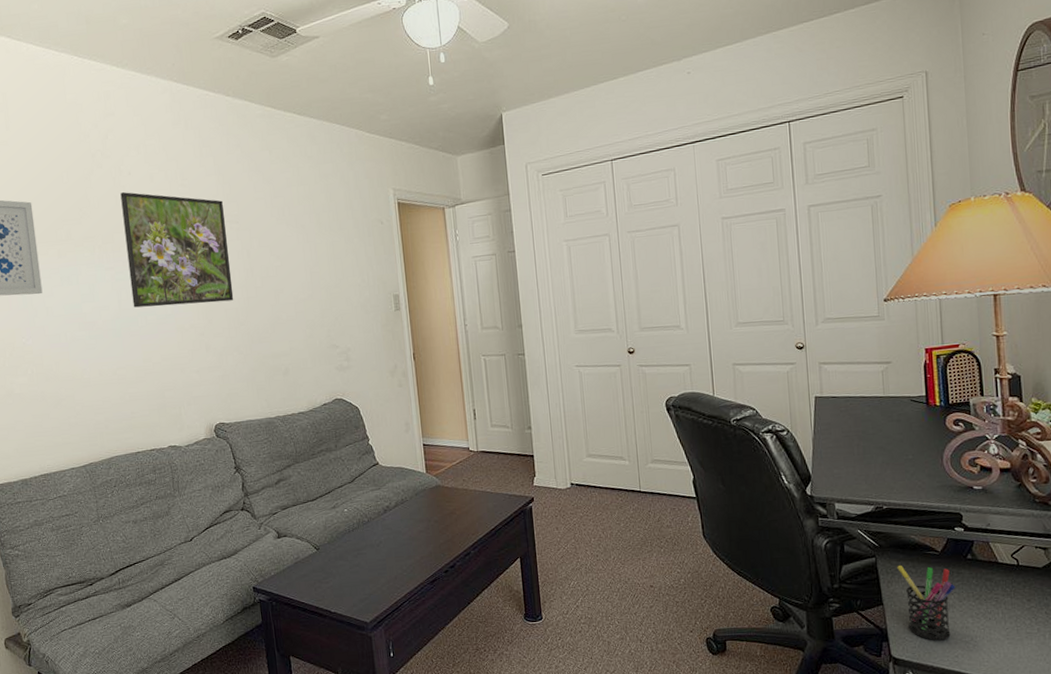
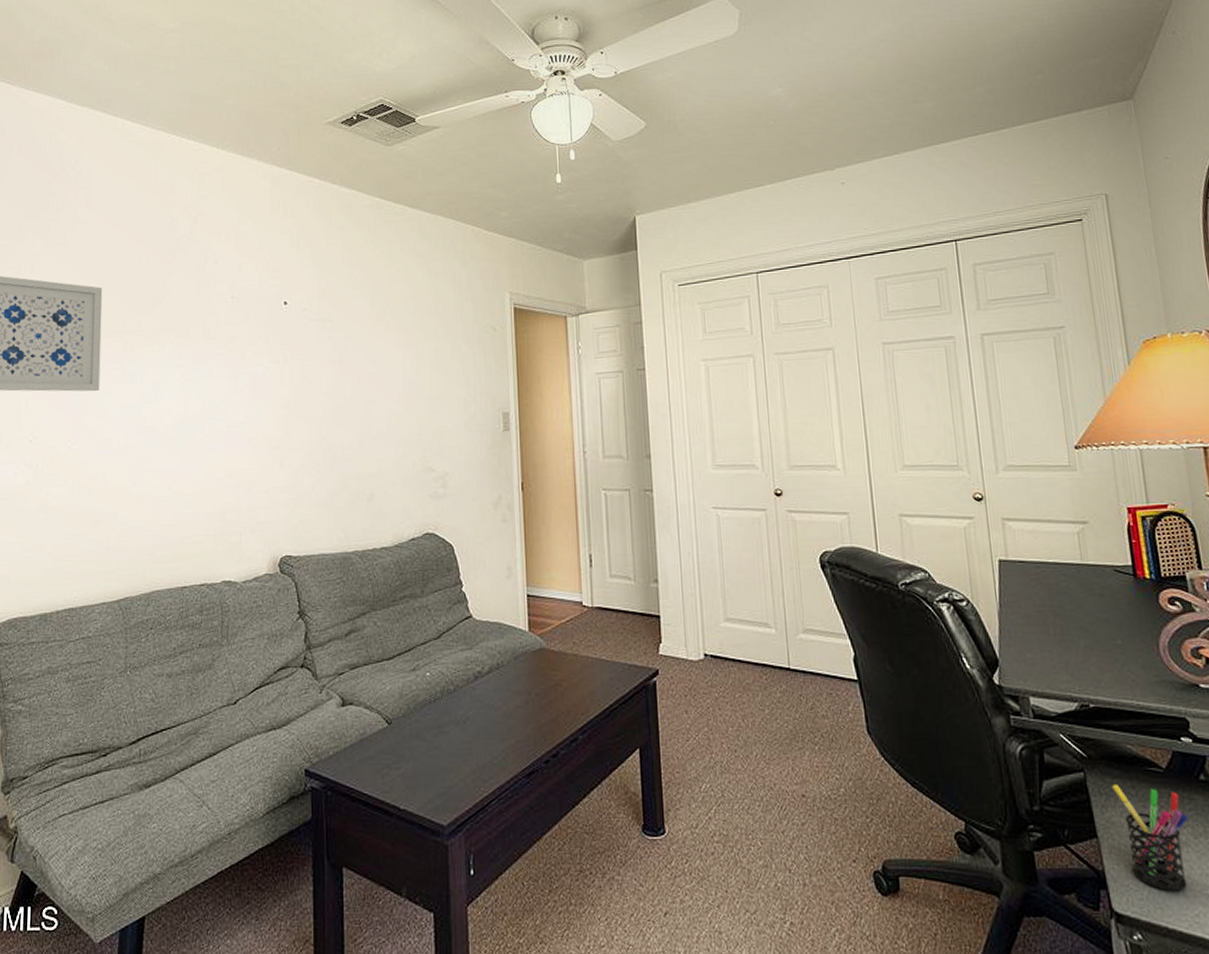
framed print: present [120,192,234,308] -> none [201,281,318,413]

